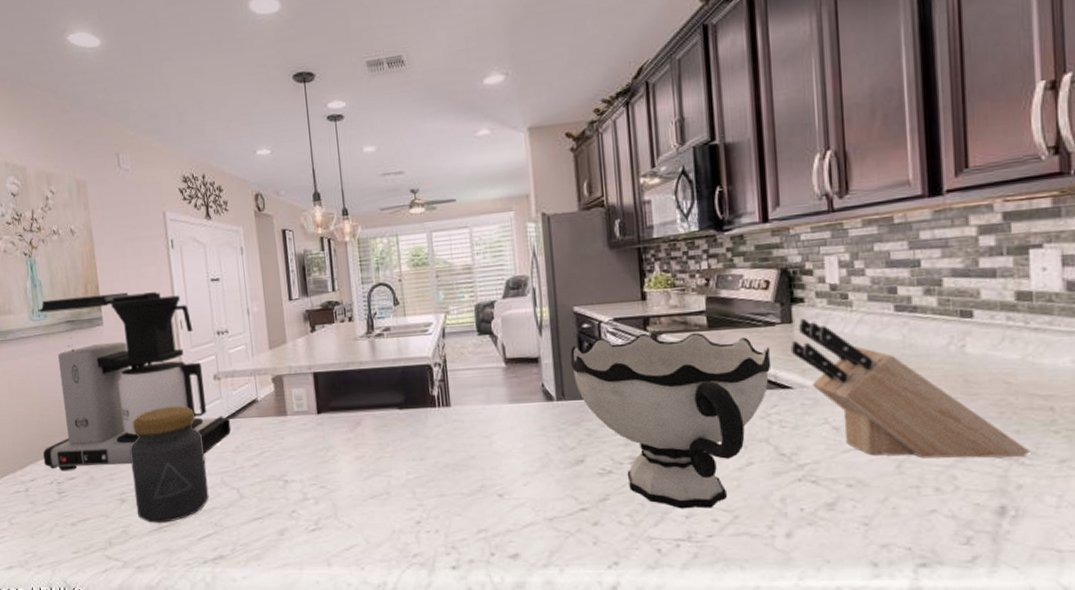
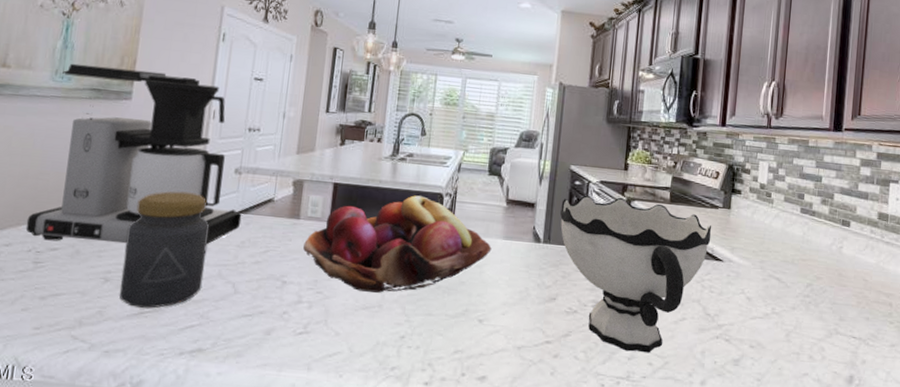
fruit basket: none [297,371,498,480] -> present [303,195,492,293]
knife block: present [790,318,1030,459] -> none [726,206,874,338]

